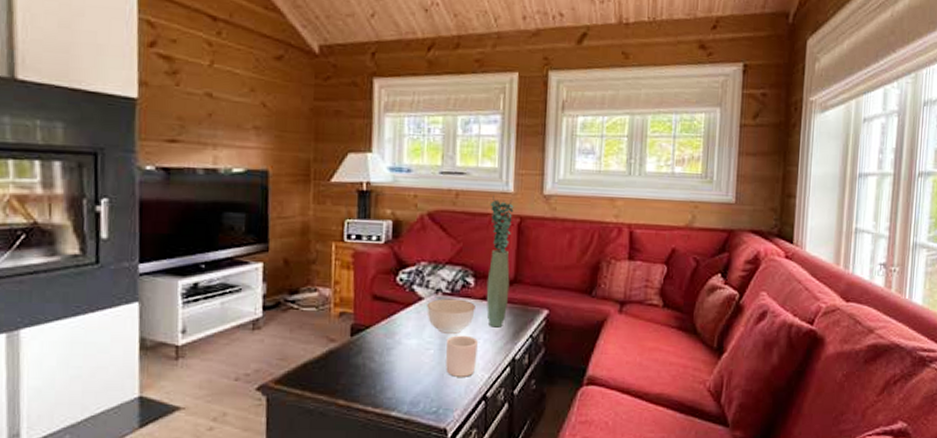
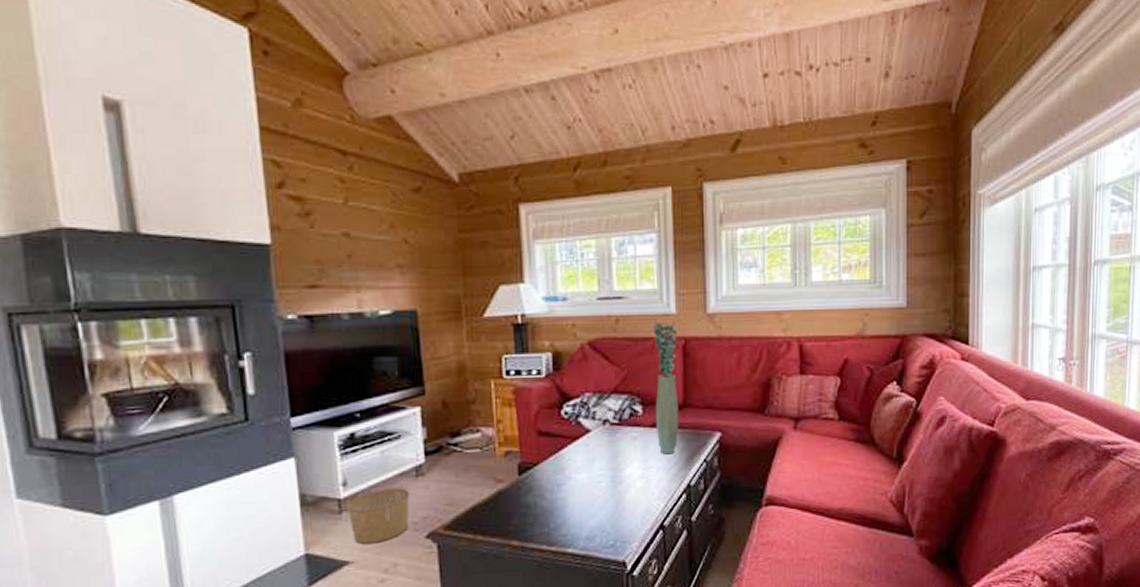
basket: none [183,339,245,391] -> present [346,488,410,544]
bowl: present [427,298,475,335] -> none [595,428,645,466]
mug: present [445,335,478,377] -> none [617,465,651,508]

